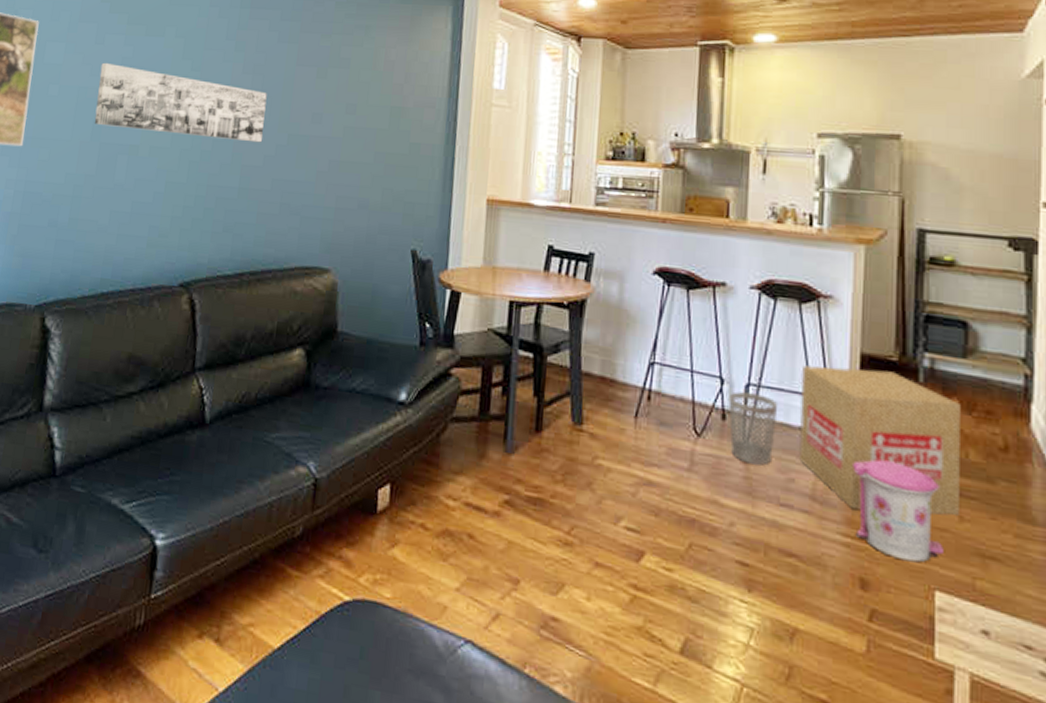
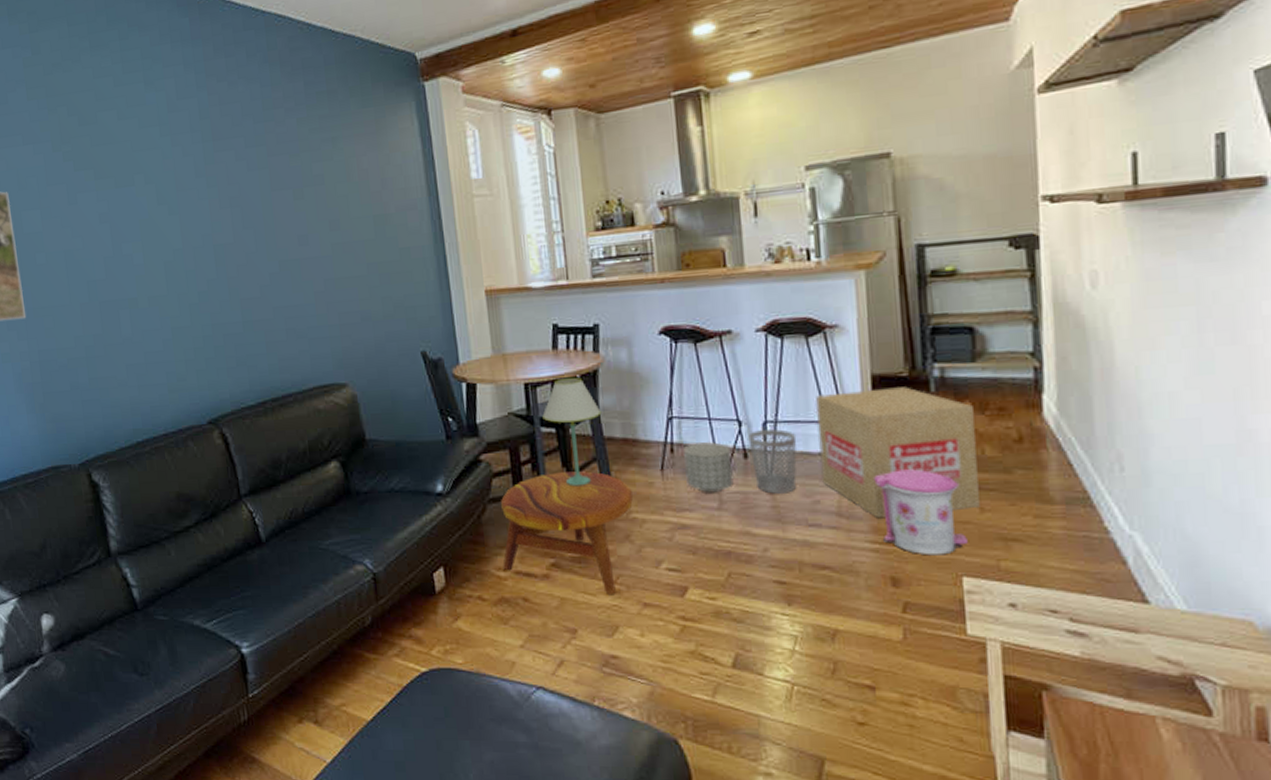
wall art: present [94,62,267,143] -> none [80,221,255,285]
side table: none [453,400,602,546] -> present [501,471,633,594]
table lamp: none [522,302,583,421] -> present [542,377,602,487]
planter: none [659,393,710,452] -> present [684,441,734,493]

